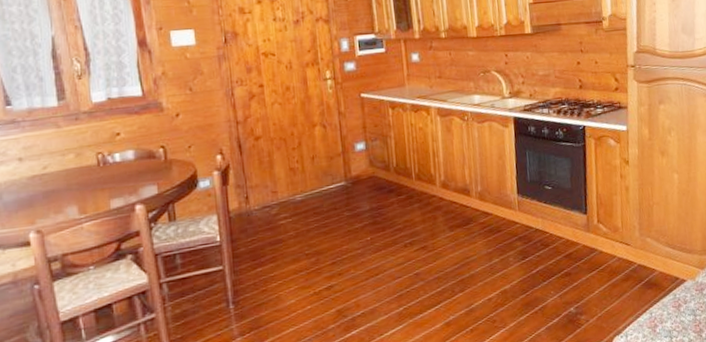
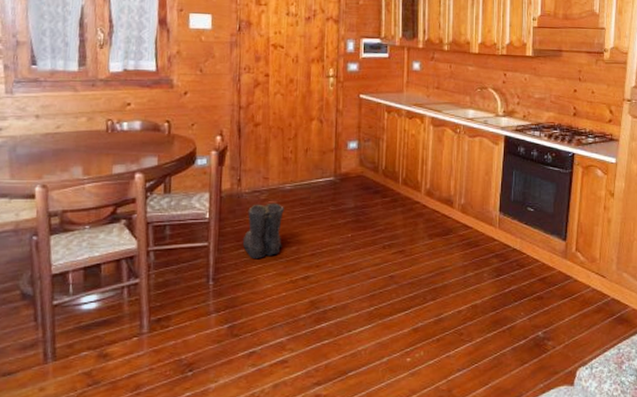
boots: none [258,215,301,276] -> present [242,202,284,258]

